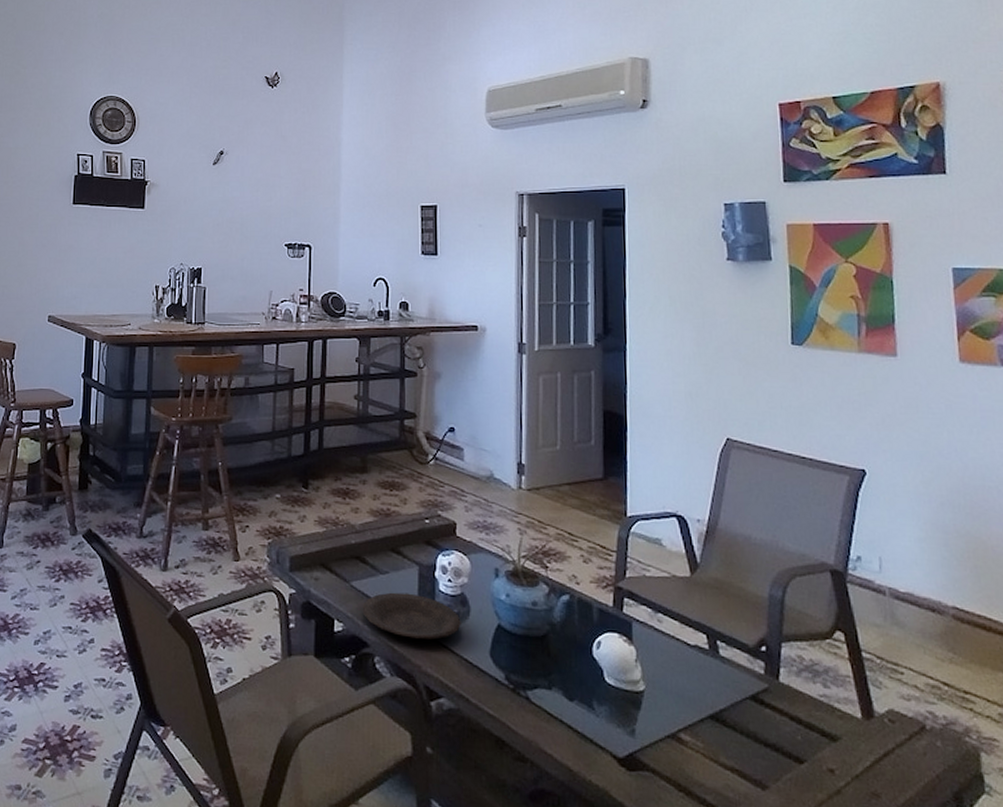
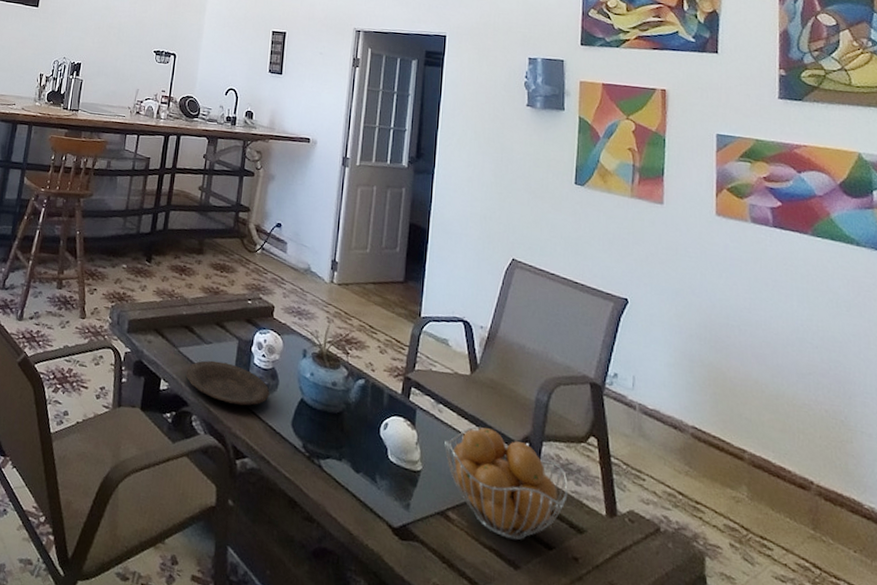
fruit basket: none [668,633,816,757] -> present [444,426,568,541]

